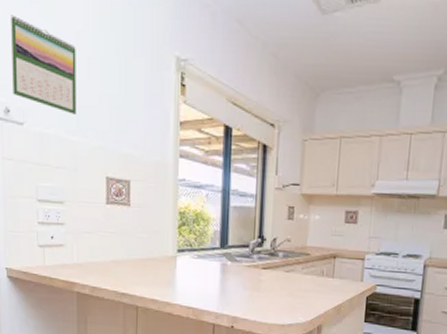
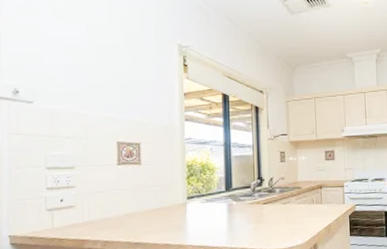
calendar: present [11,15,77,114] -> none [23,14,87,92]

